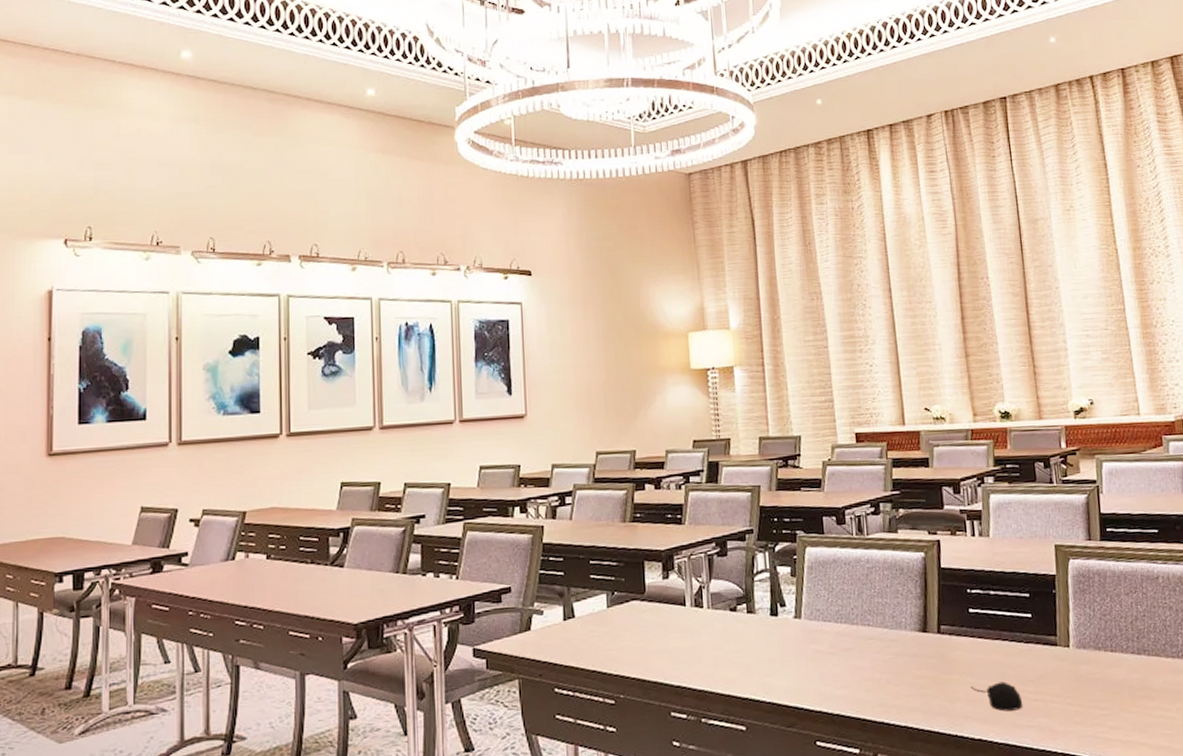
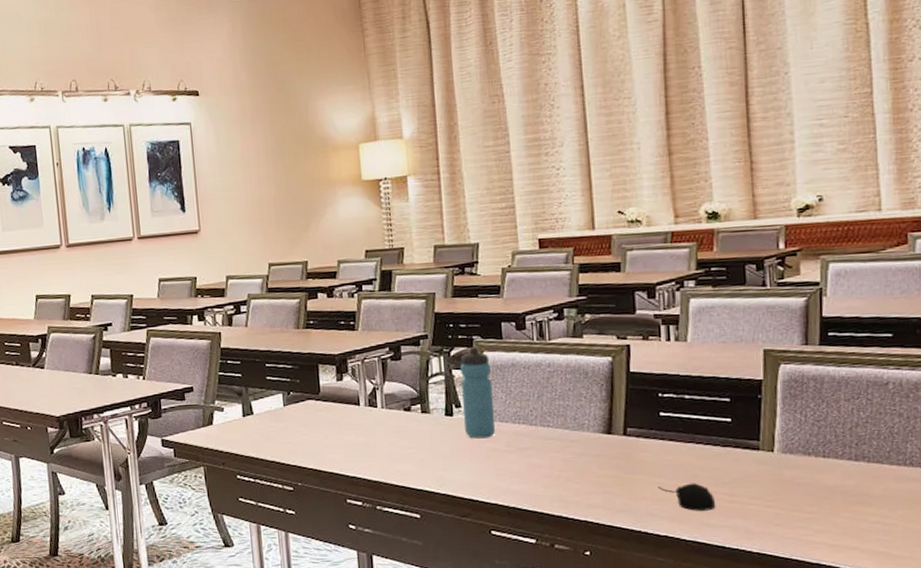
water bottle: none [784,543,819,640] -> present [460,347,496,439]

